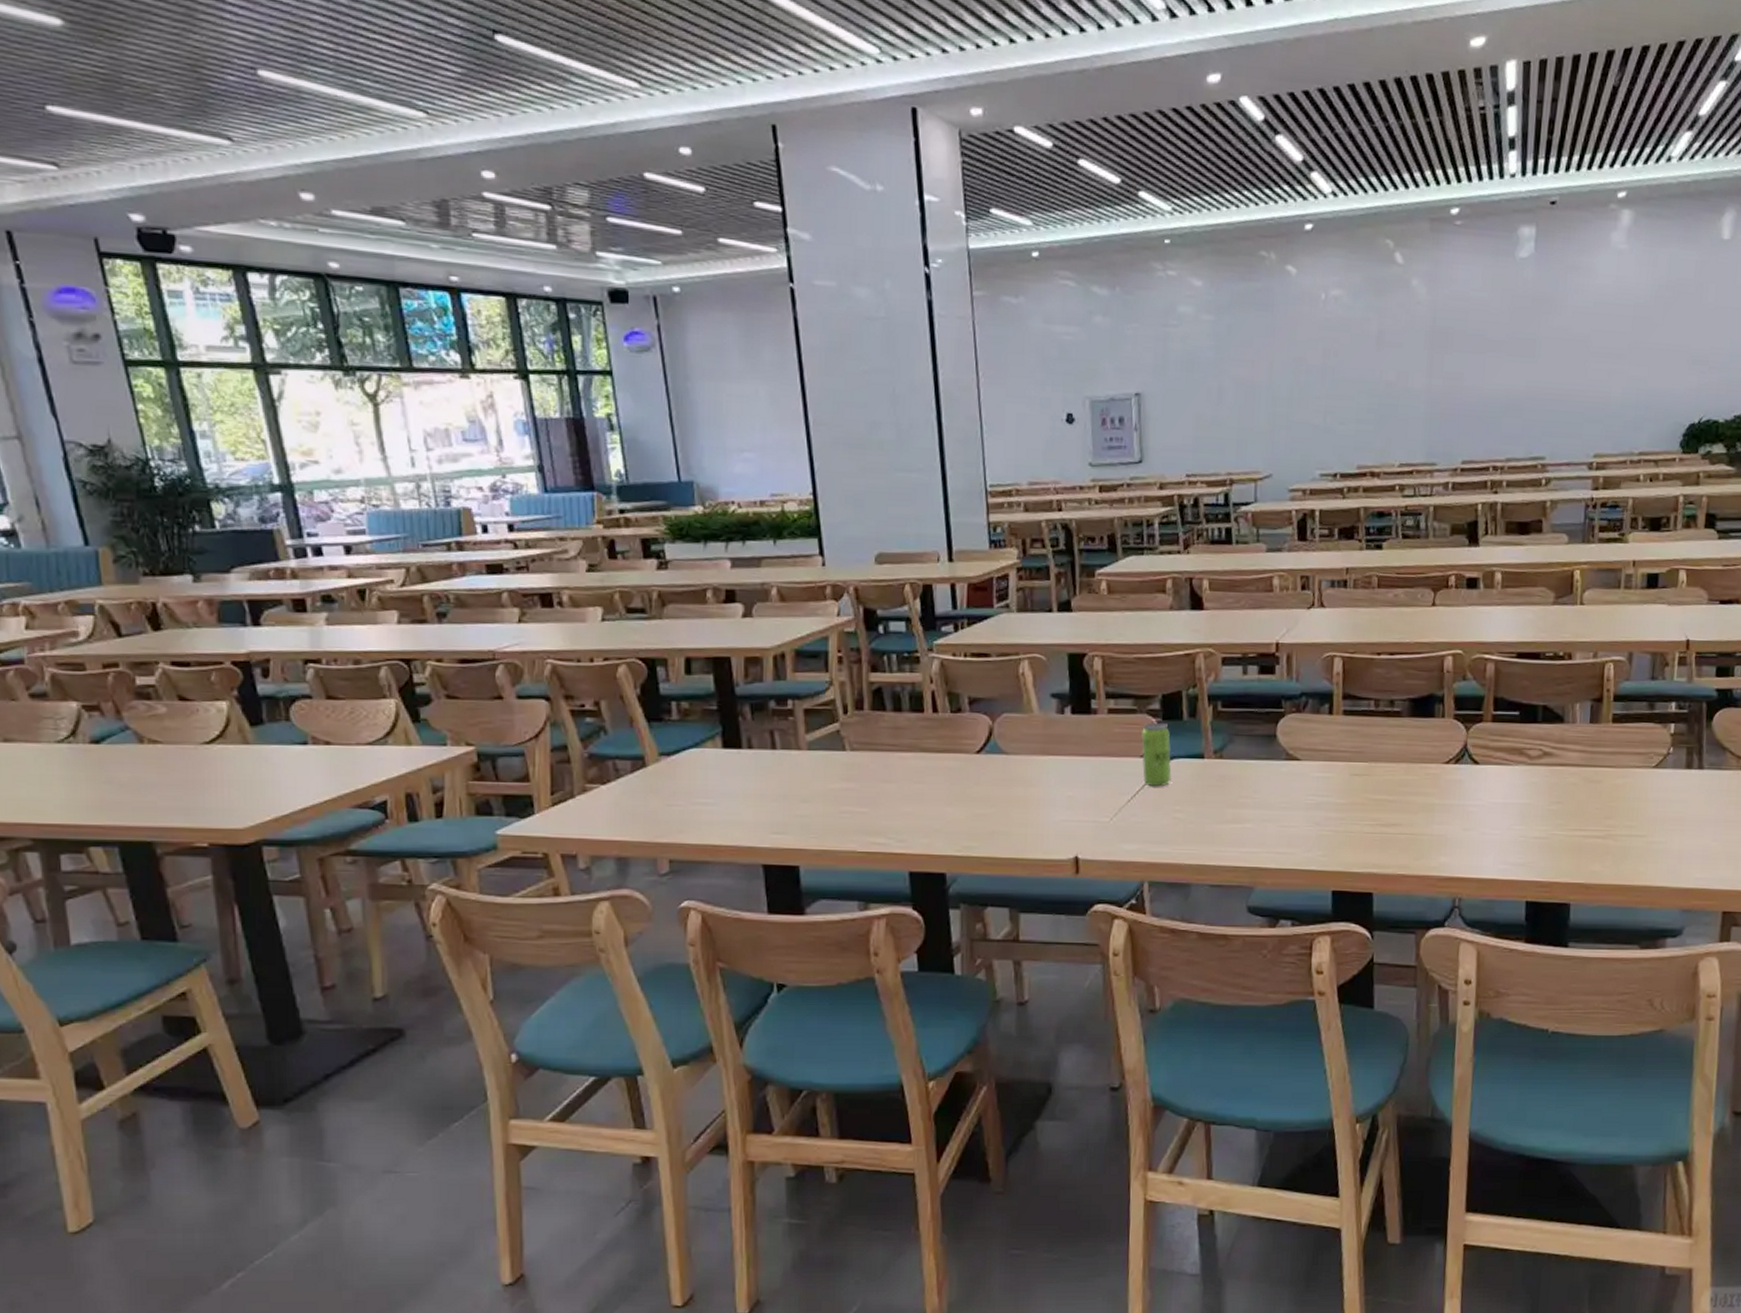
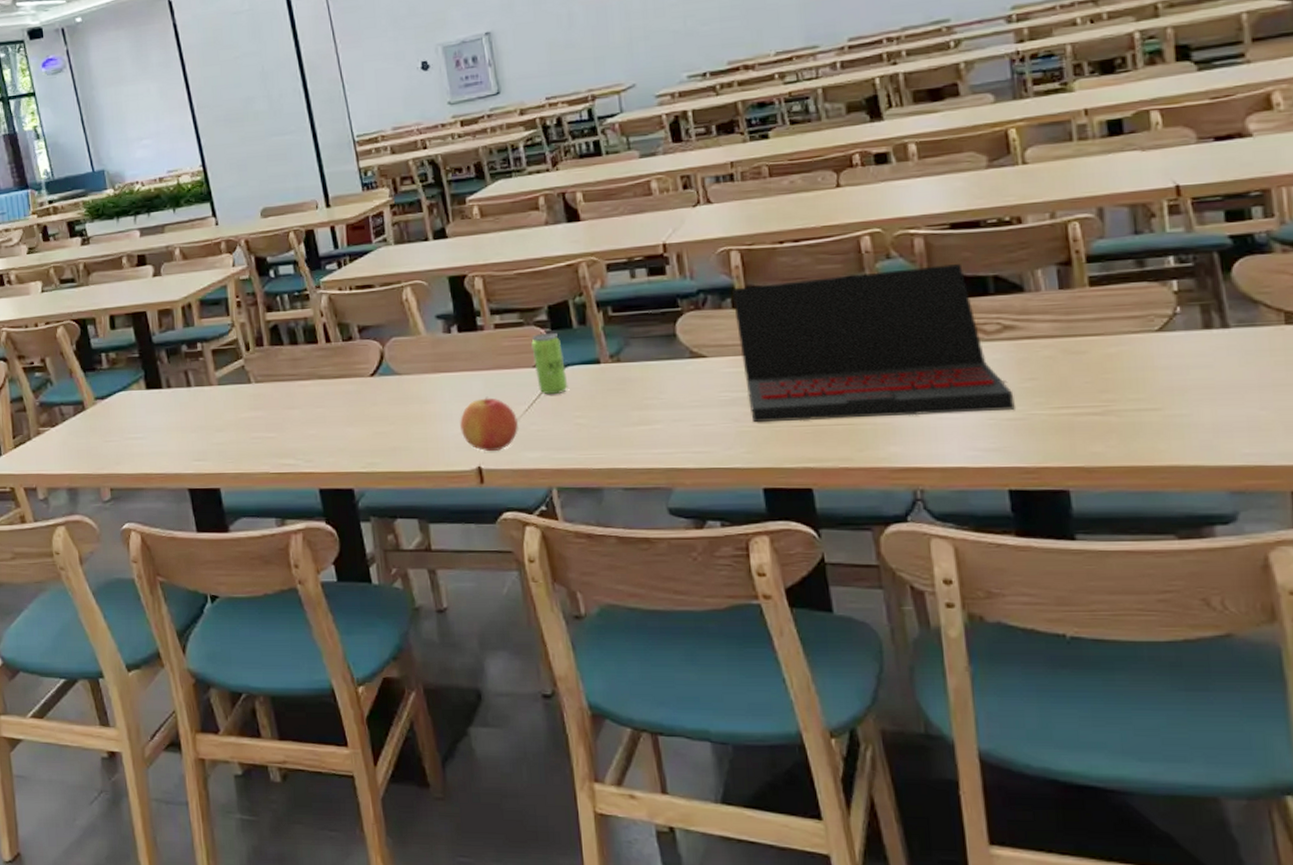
apple: none [1062,784,1120,842] -> present [460,396,519,452]
laptop: none [1330,691,1542,830] -> present [731,264,1015,423]

